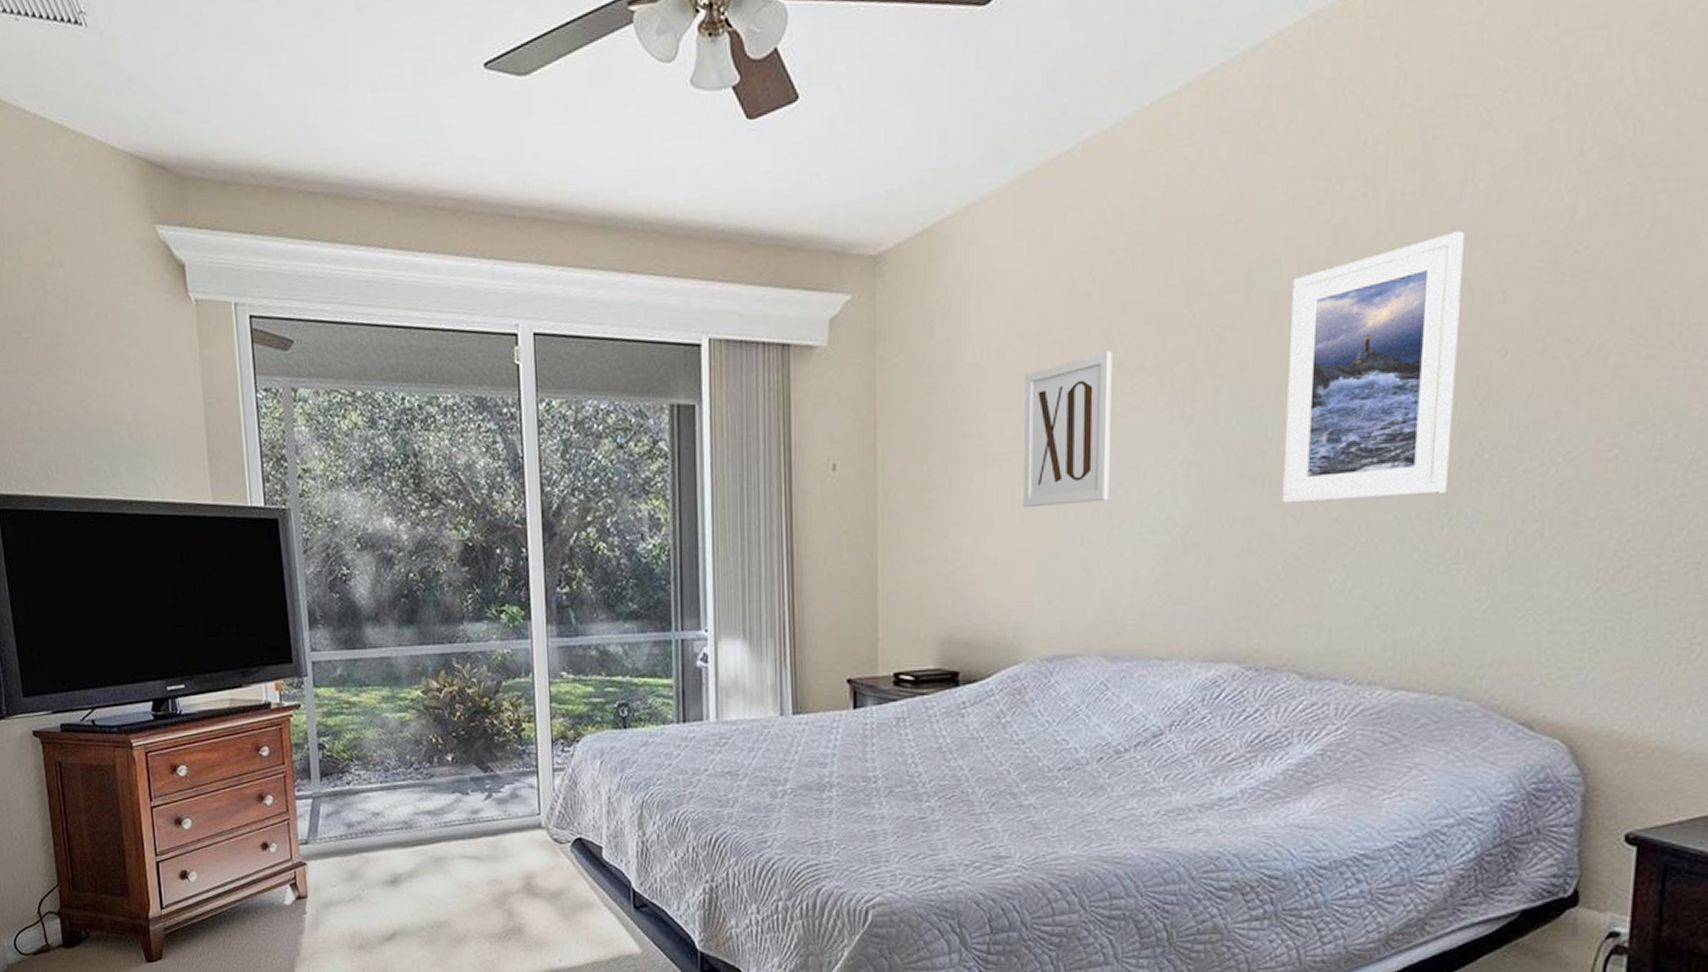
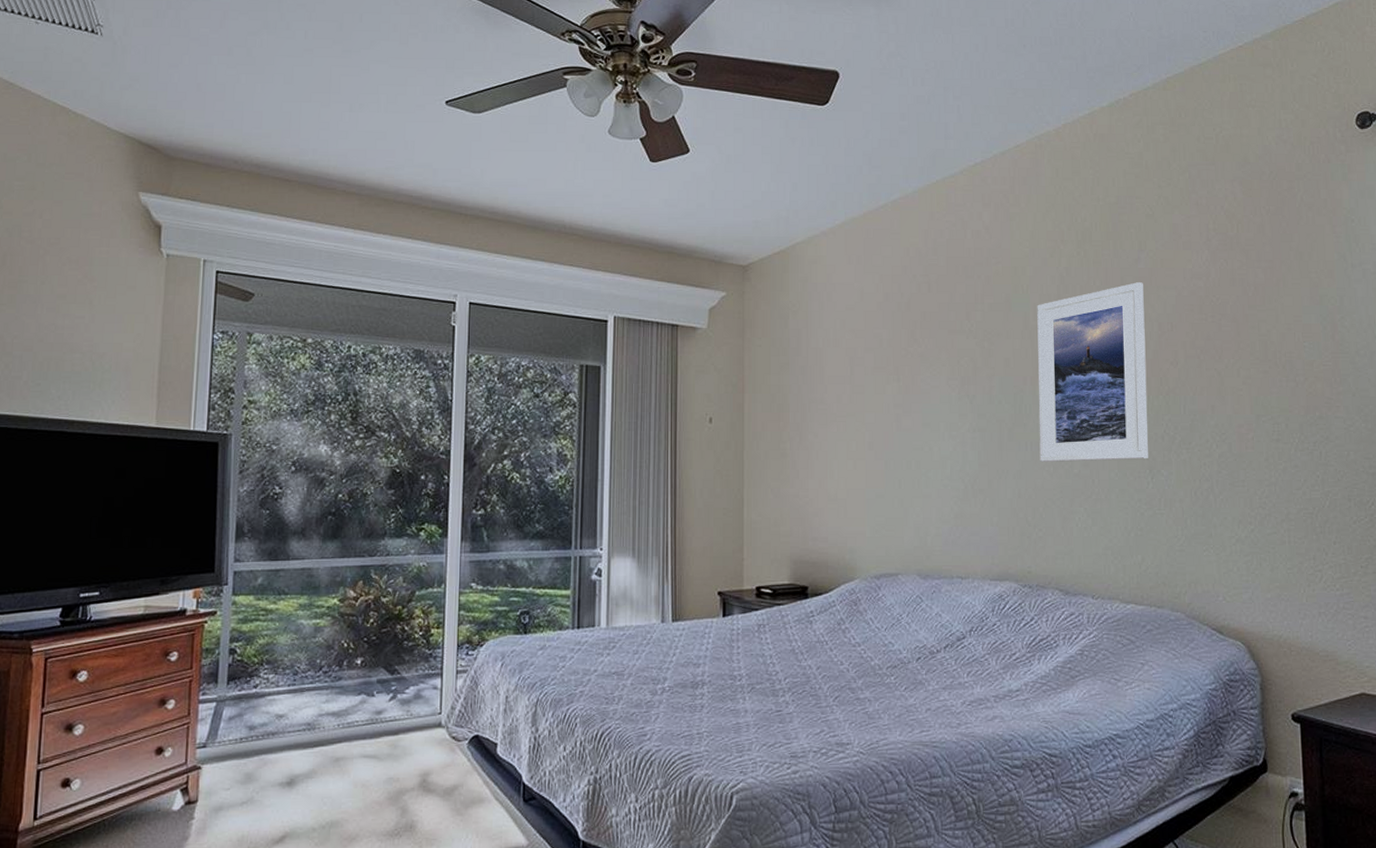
wall art: present [1022,351,1112,508] -> none [855,346,918,458]

